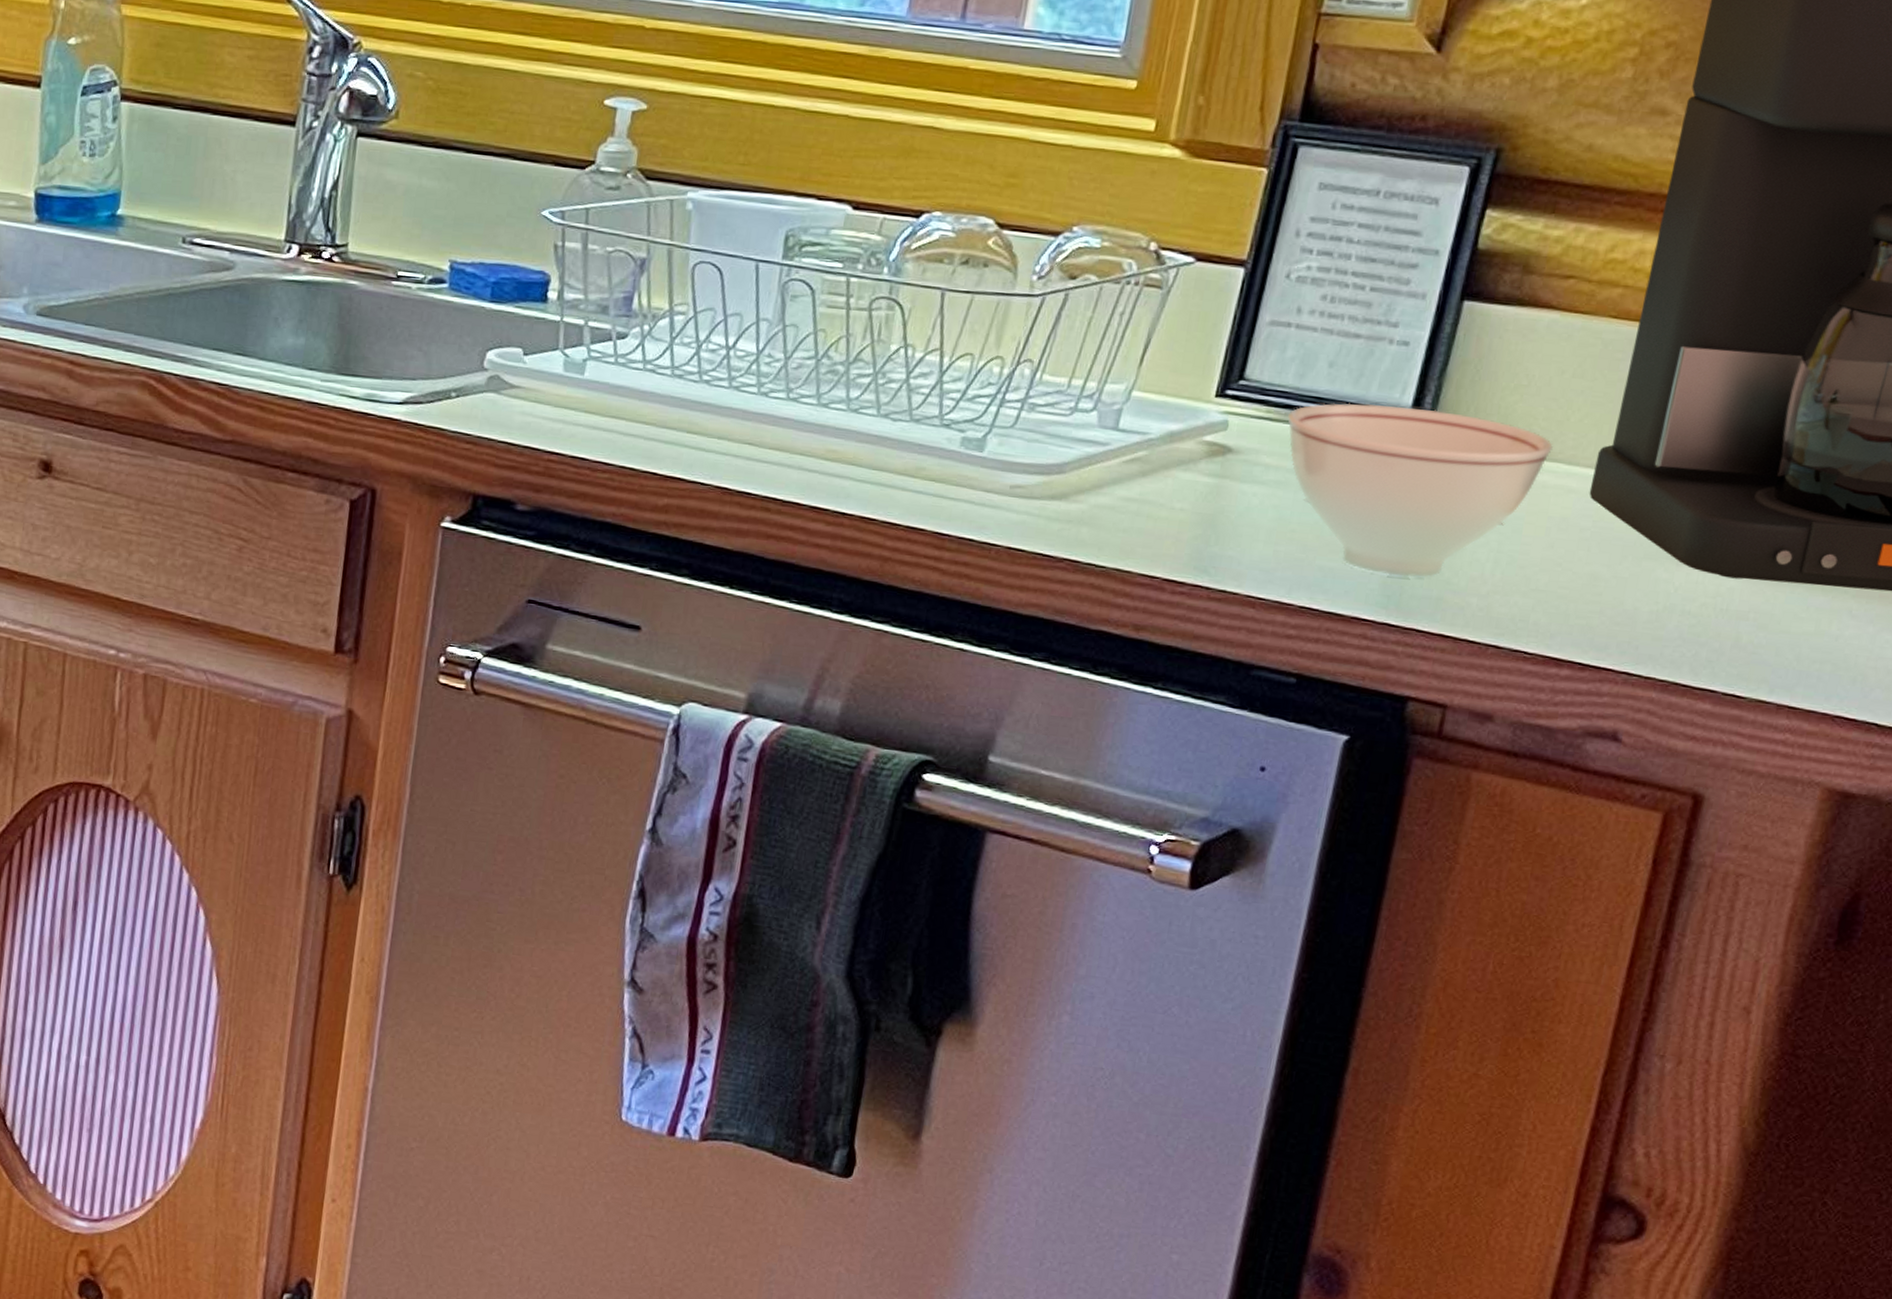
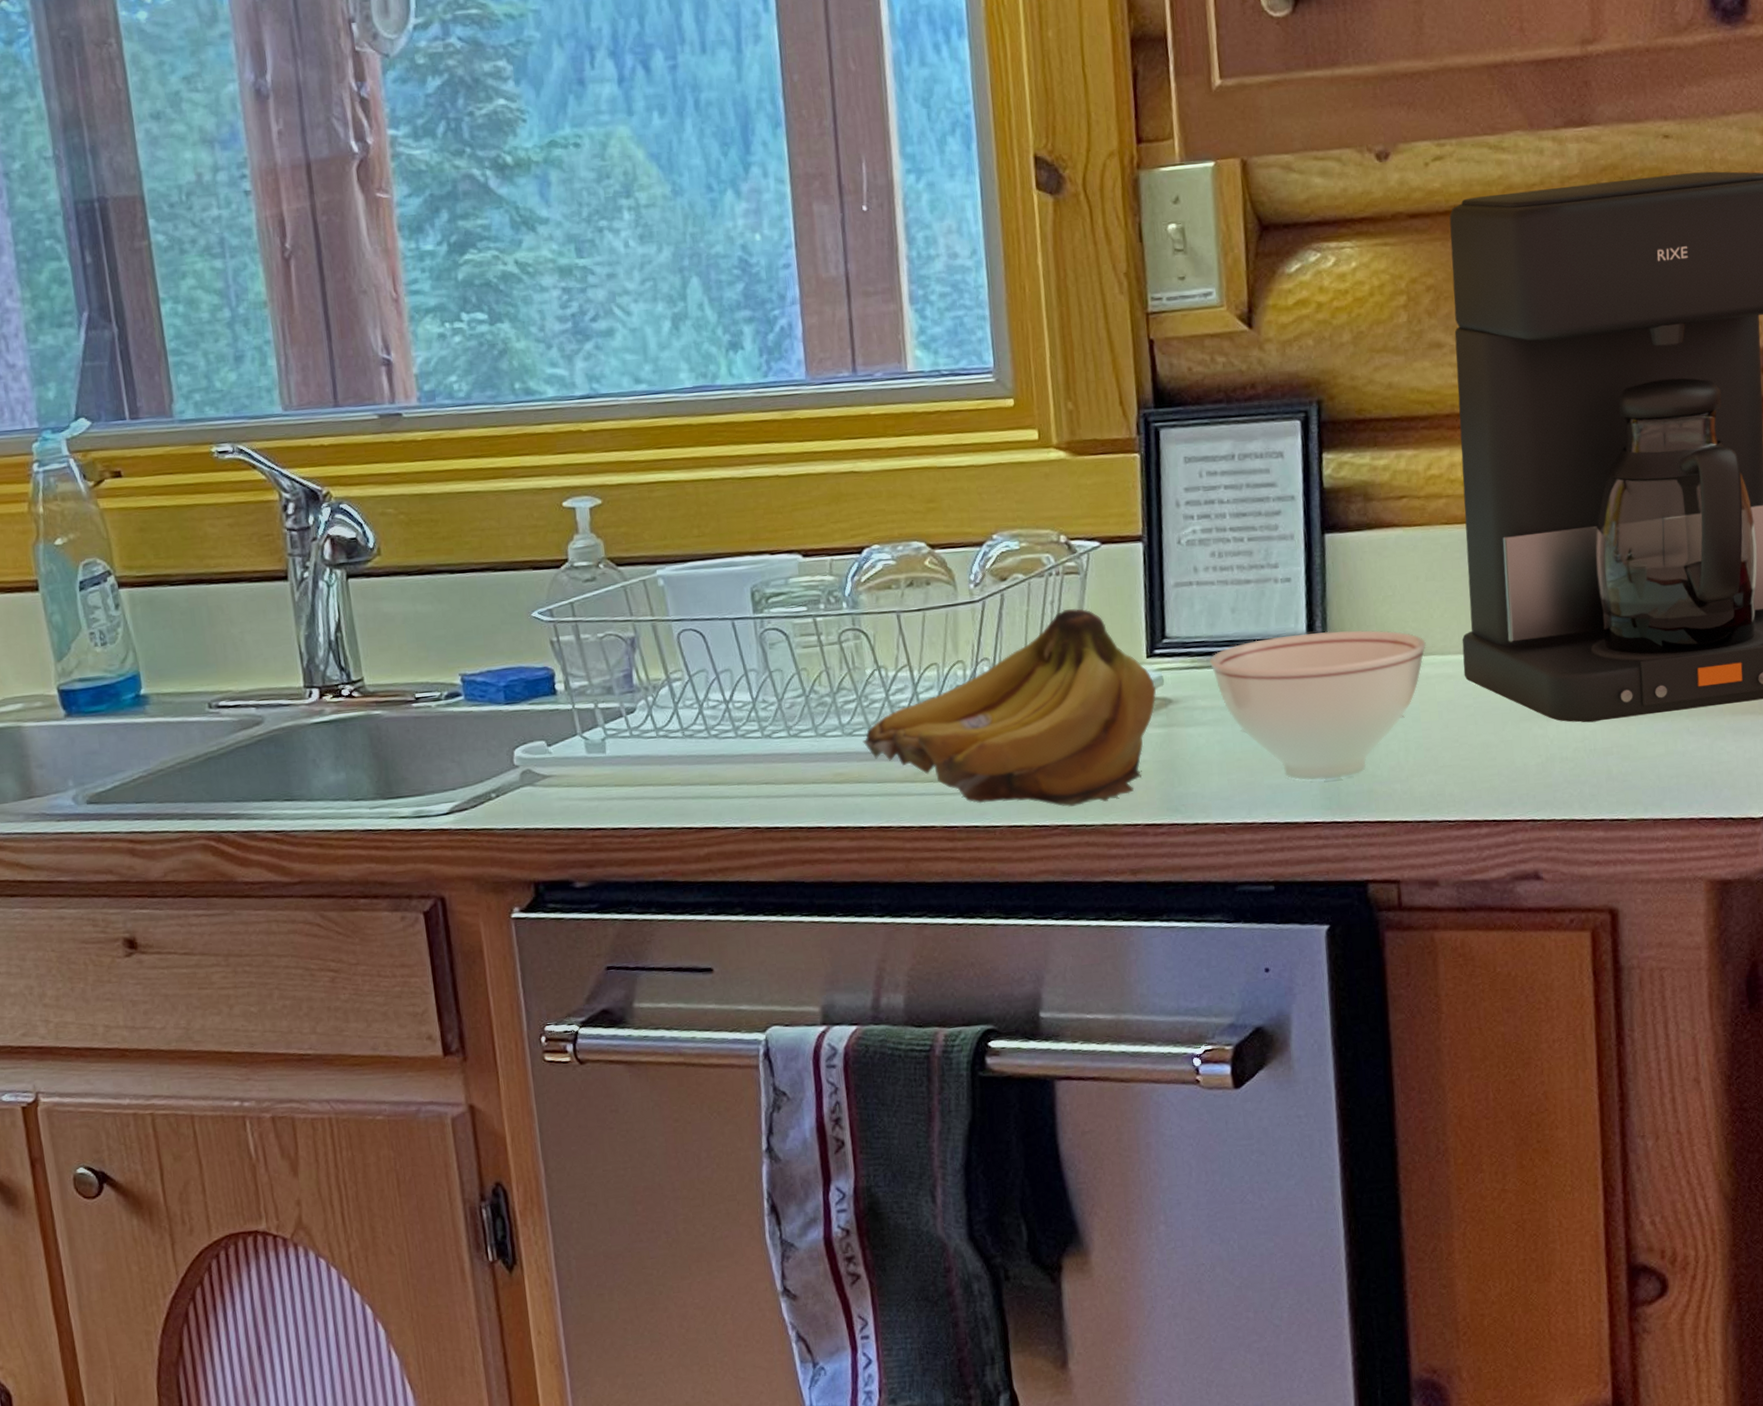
fruit: none [867,323,1218,544] -> present [862,608,1157,807]

